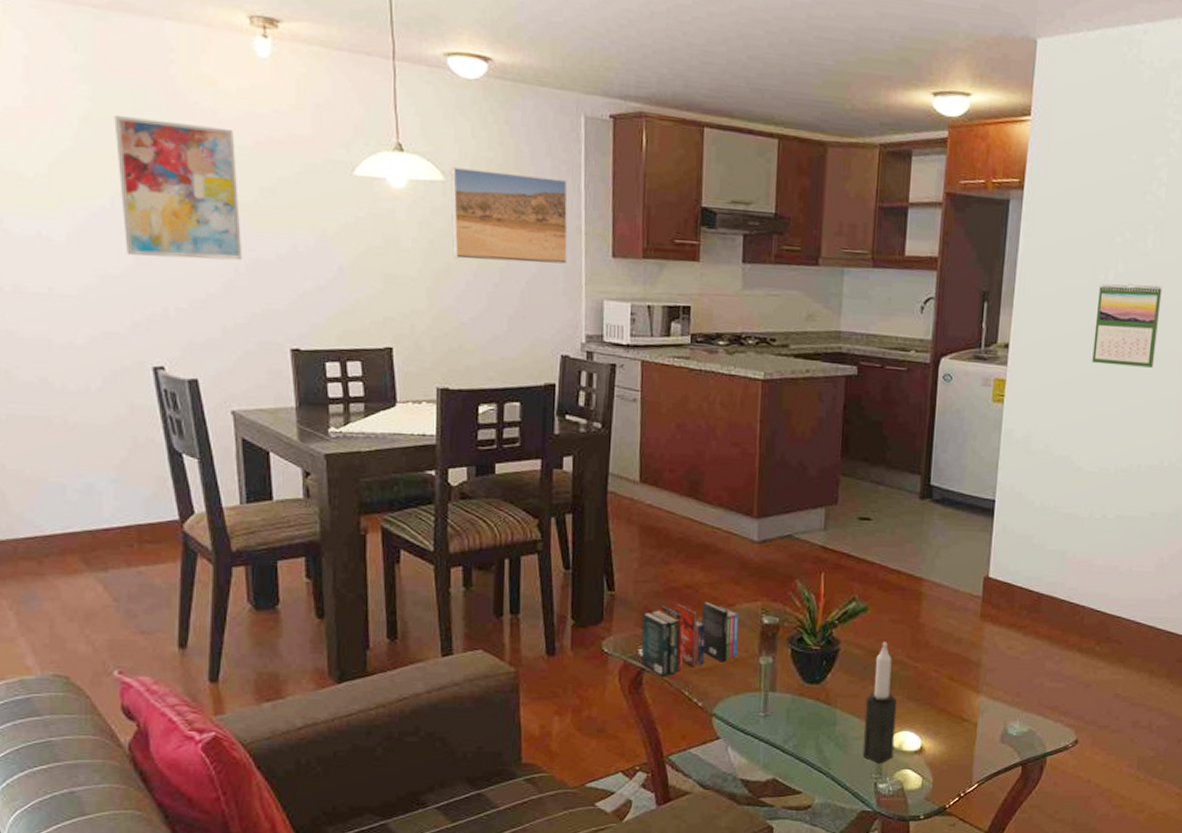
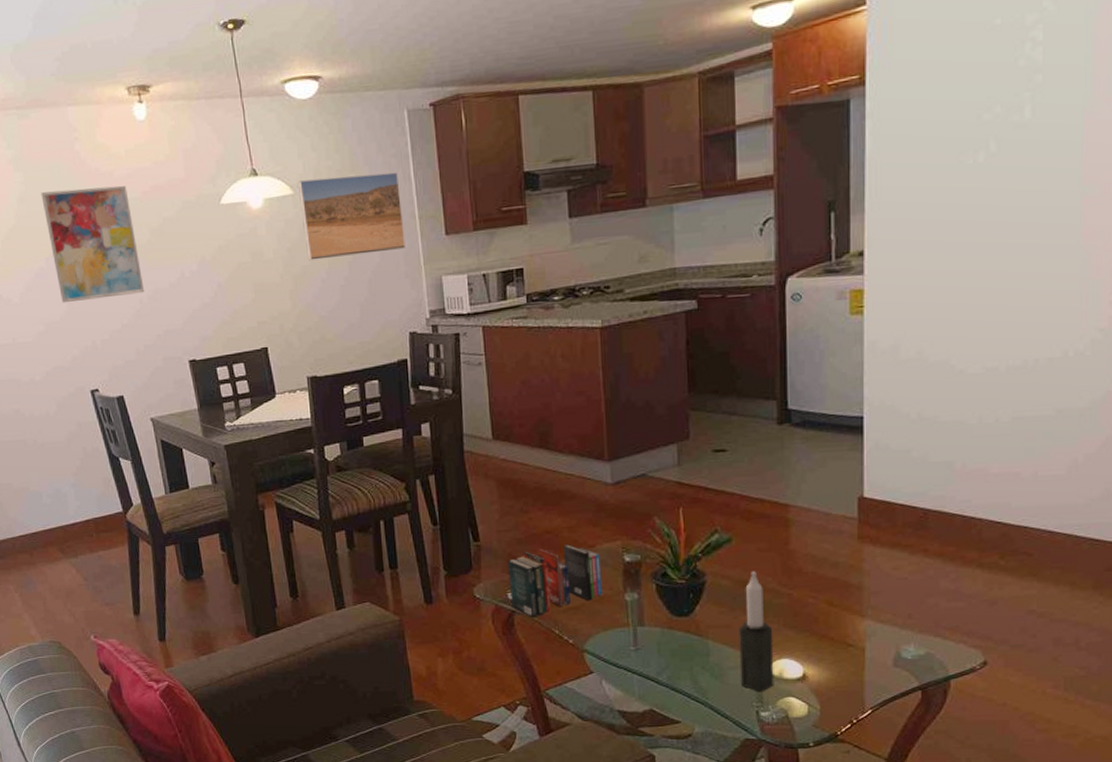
calendar: present [1092,283,1162,368] -> none [966,157,1048,257]

